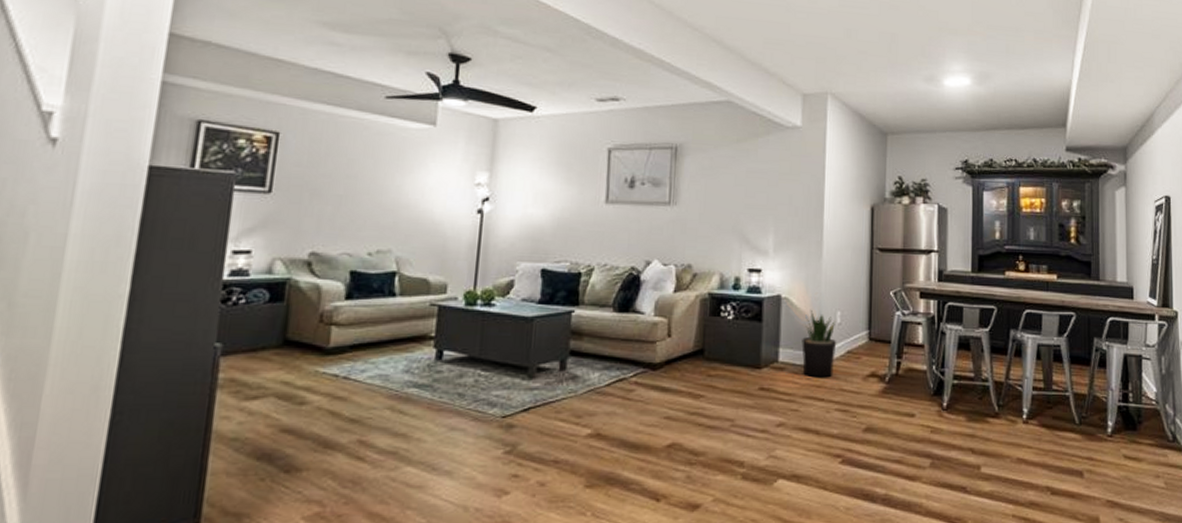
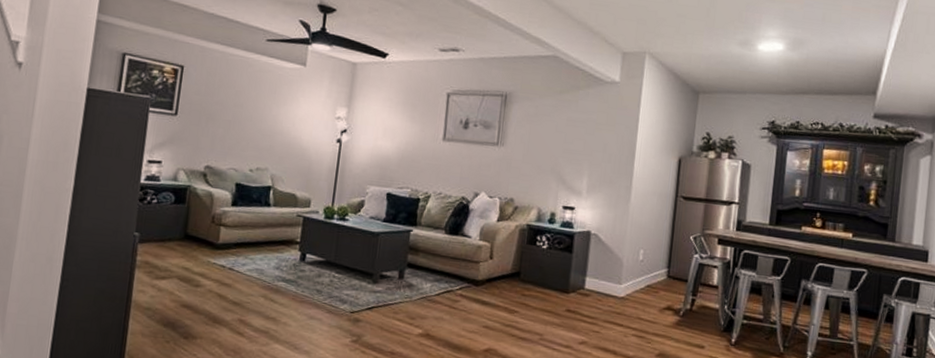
planter: present [801,310,837,378] -> none [606,247,639,307]

